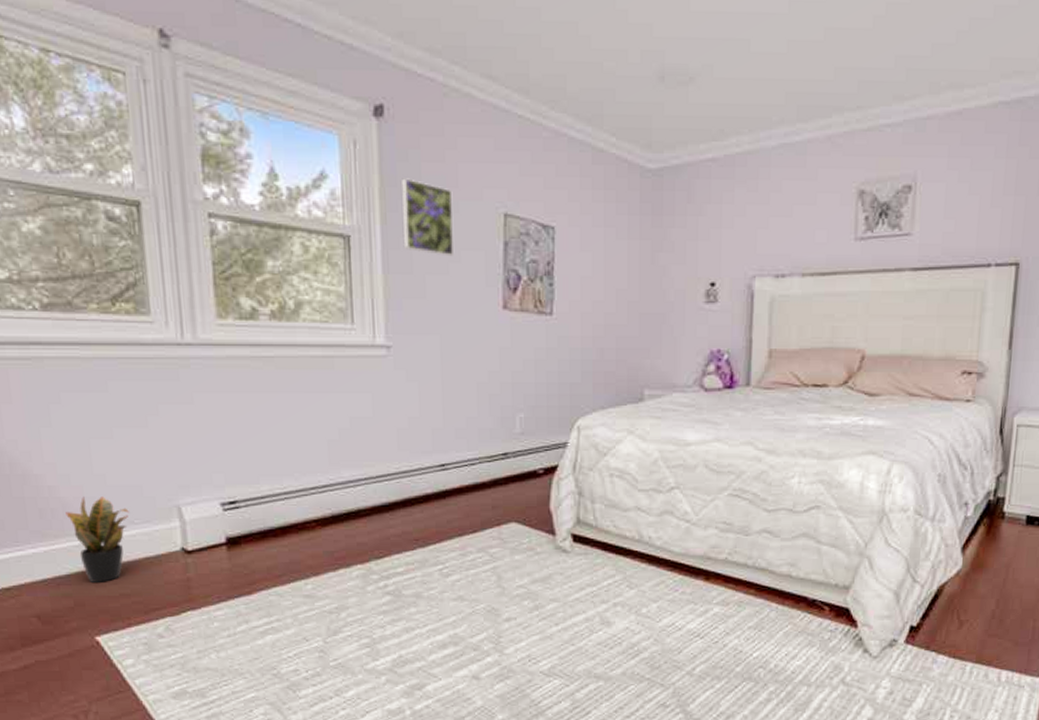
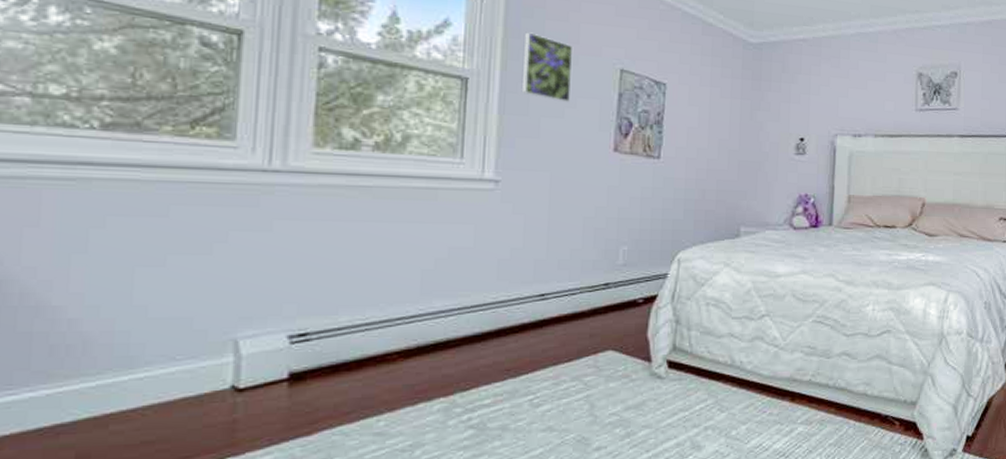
potted plant: present [65,496,129,582] -> none [85,330,171,429]

